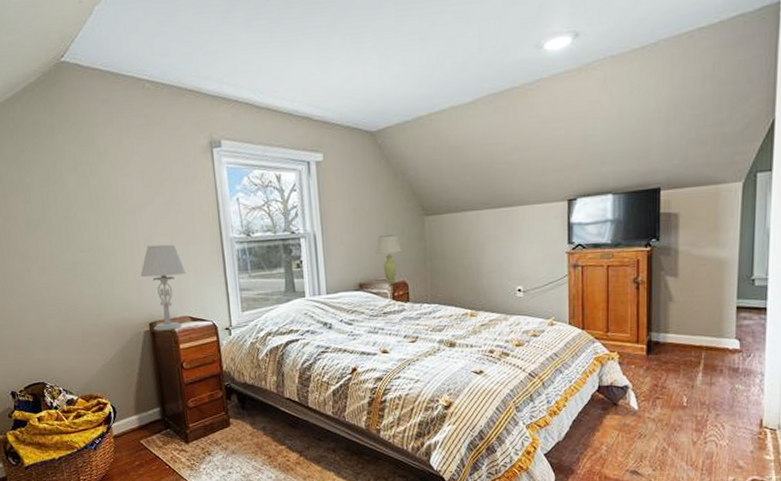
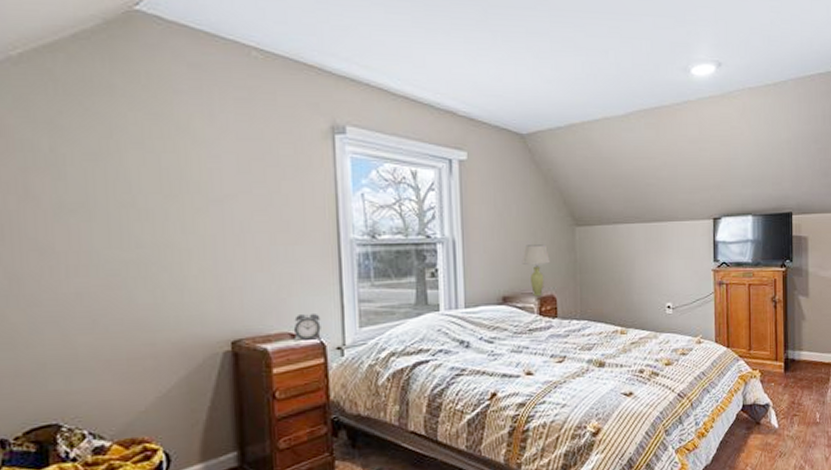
table lamp: present [140,244,186,331] -> none [224,243,289,352]
alarm clock: none [192,300,214,324] -> present [293,312,321,342]

